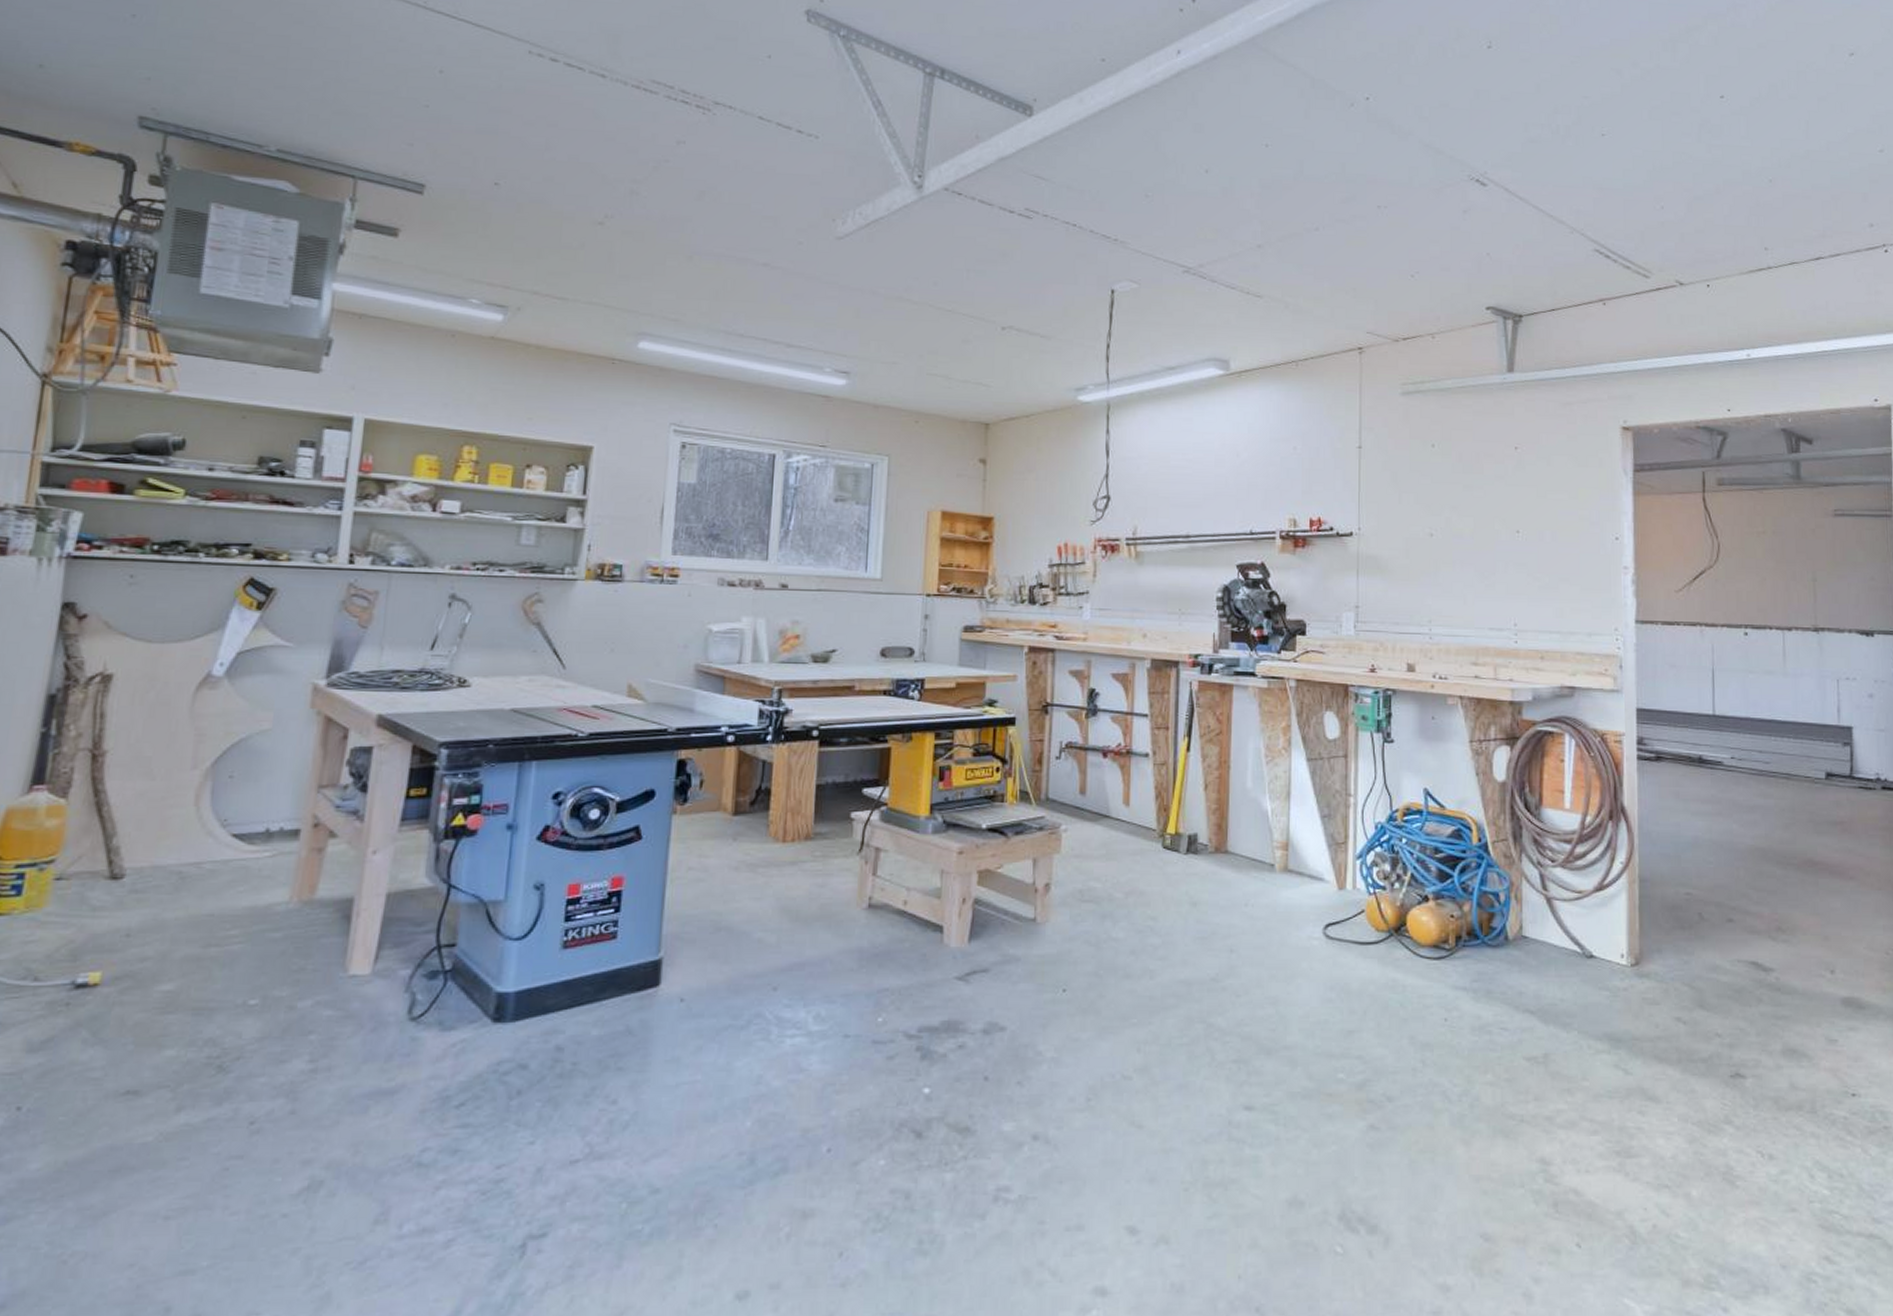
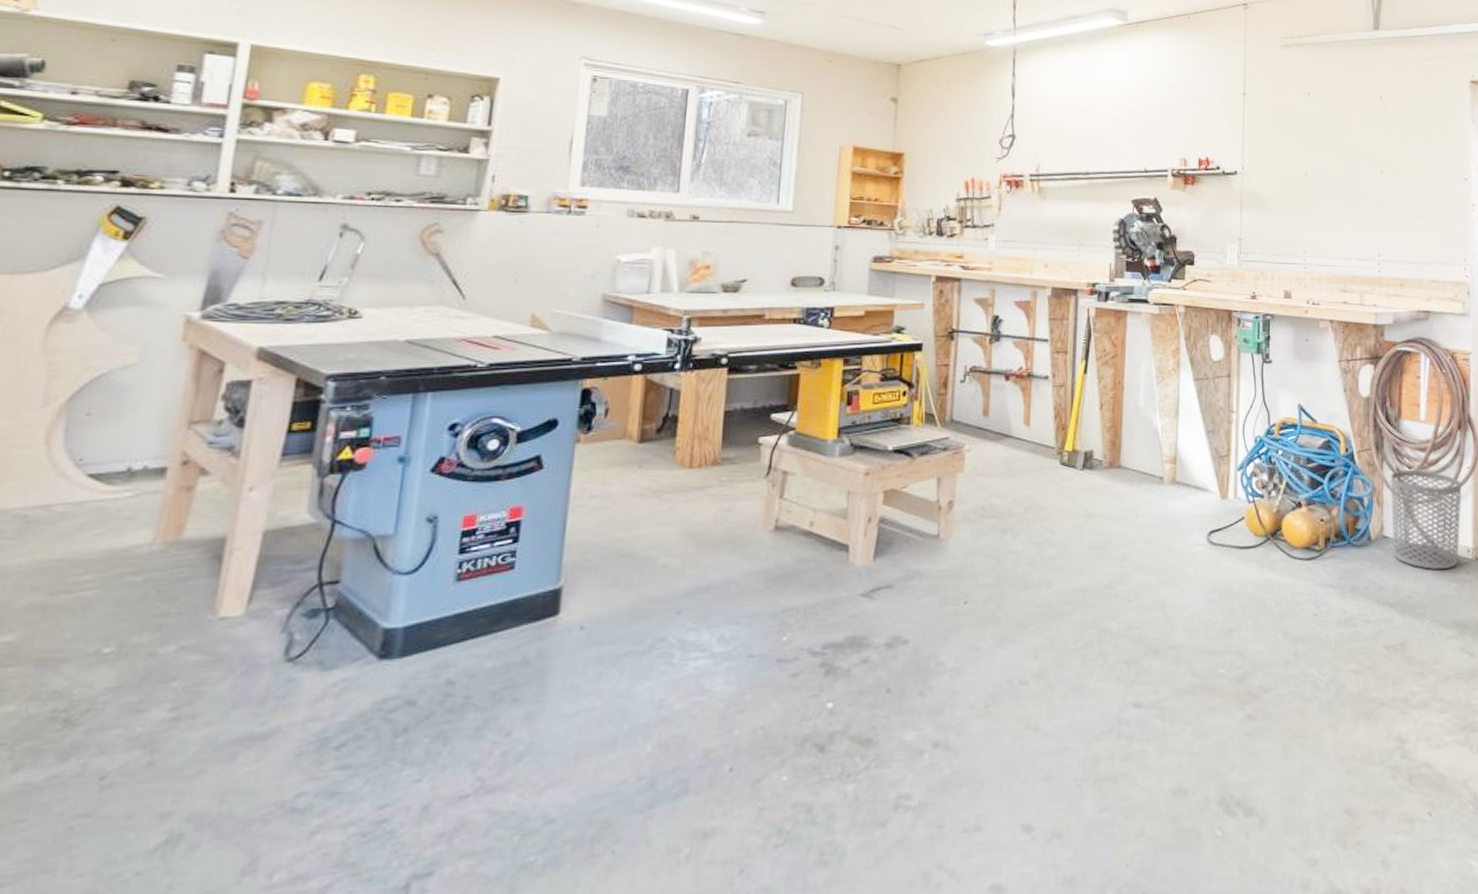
waste bin: none [1530,863,1614,975] -> present [1390,469,1462,570]

